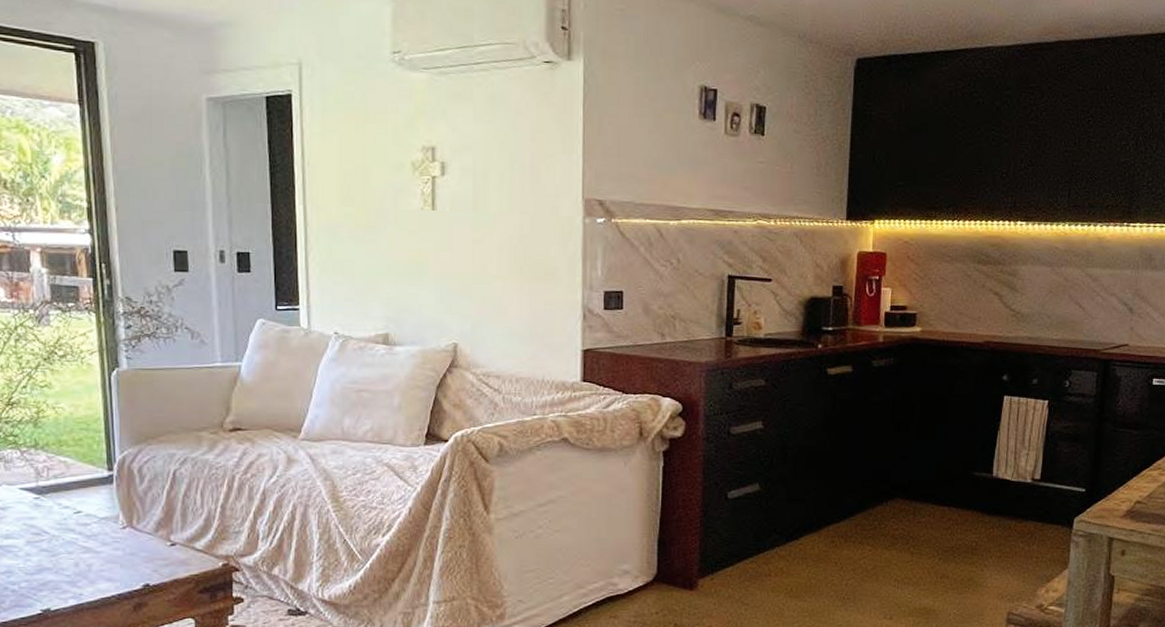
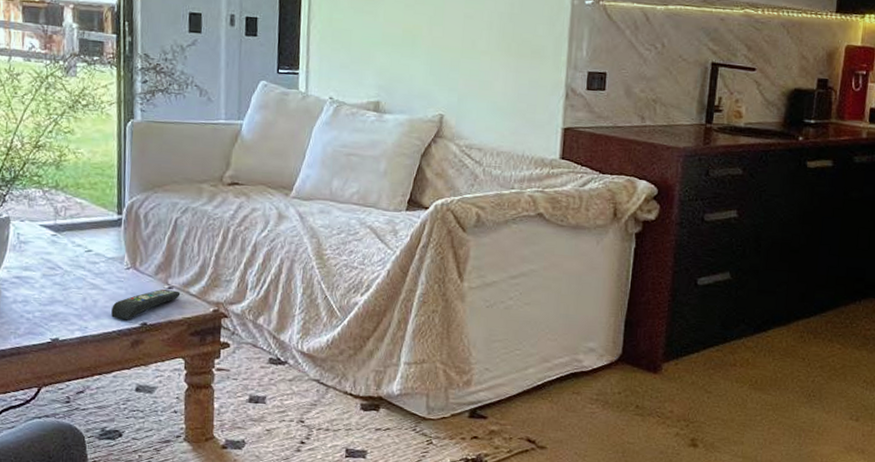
remote control: none [109,547,185,583] -> present [111,289,181,320]

